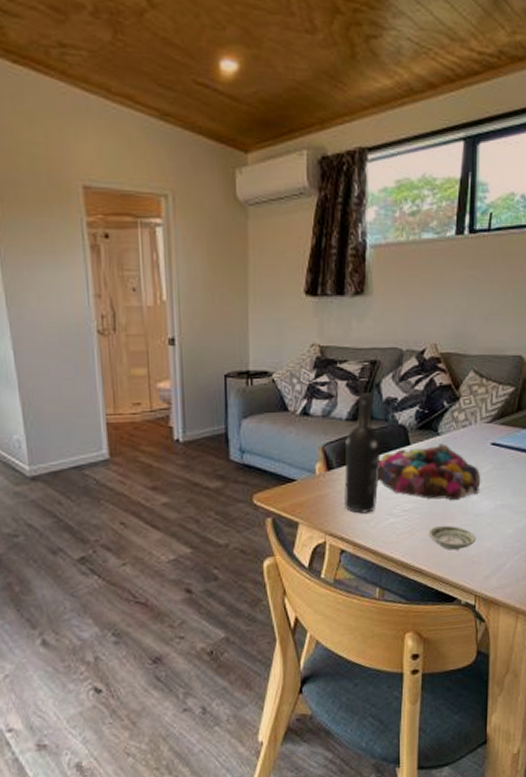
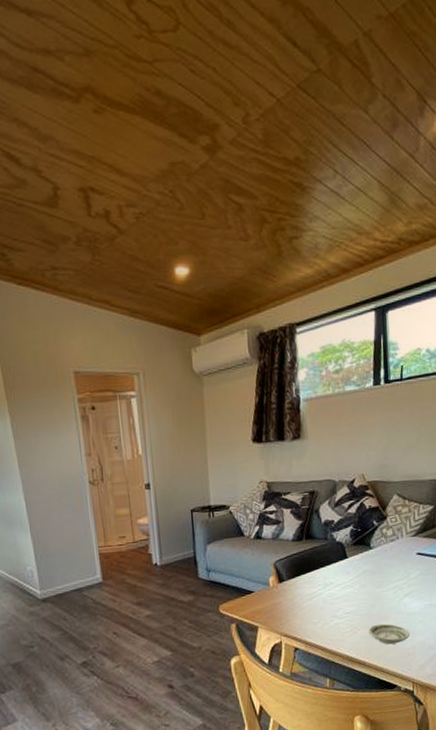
wine bottle: present [343,393,382,514] -> none [292,517,324,617]
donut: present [377,443,481,501] -> none [321,556,411,603]

